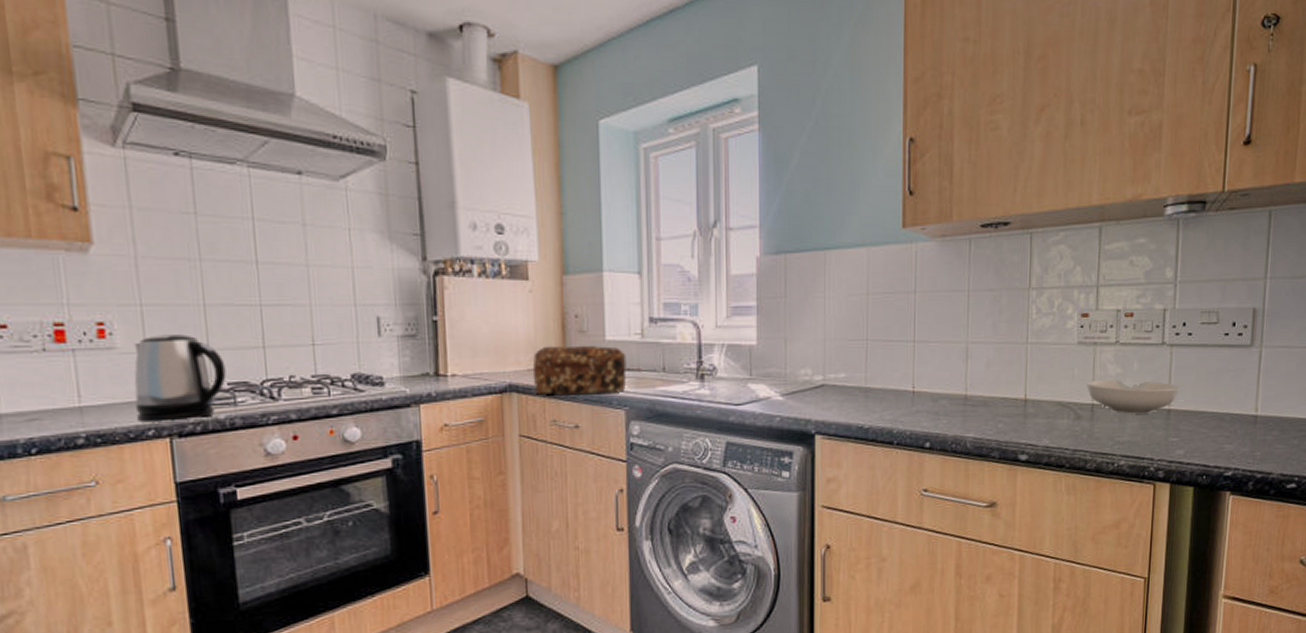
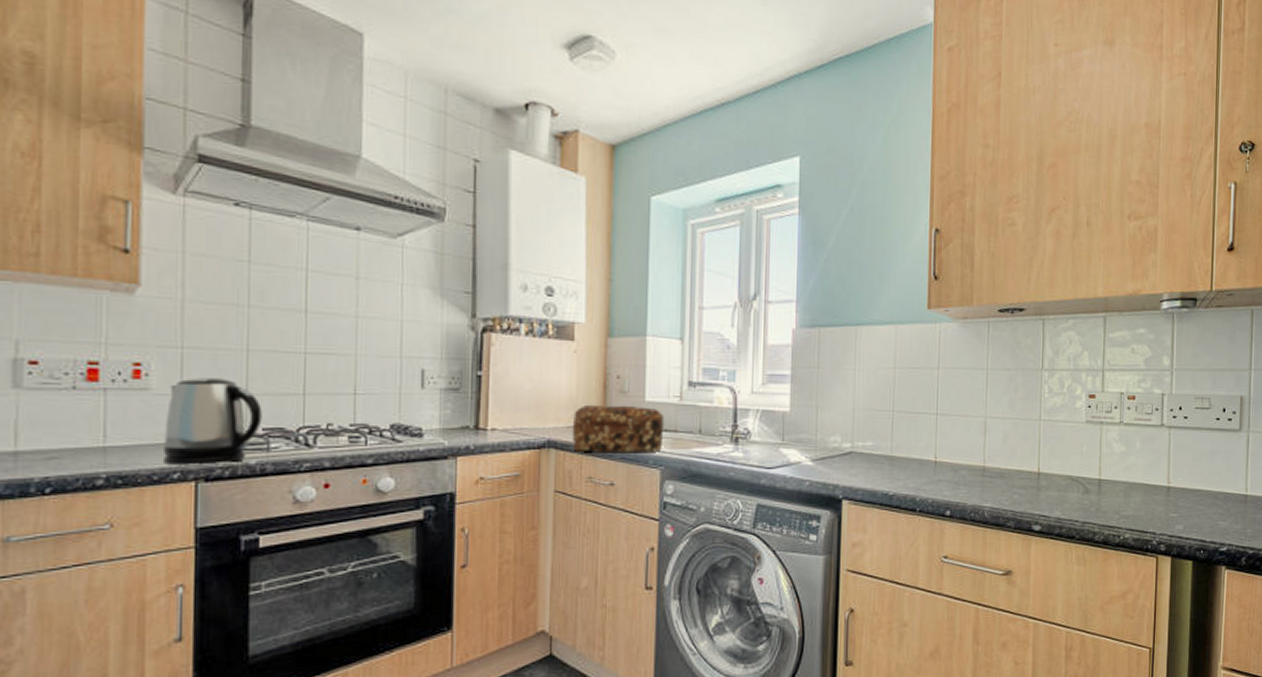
bowl: present [1086,379,1181,414] -> none [1093,457,1179,490]

